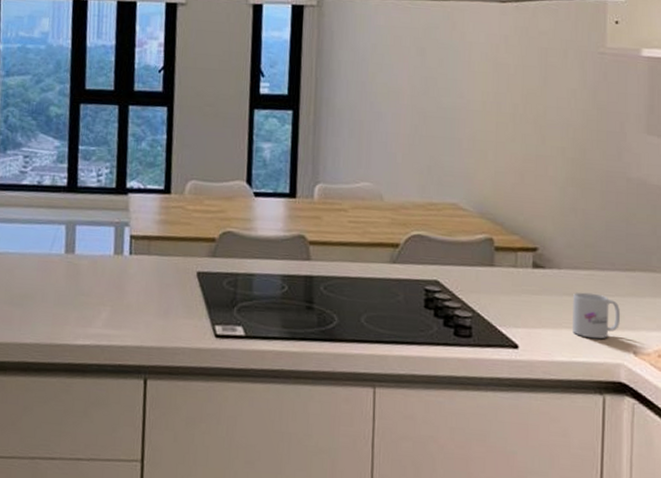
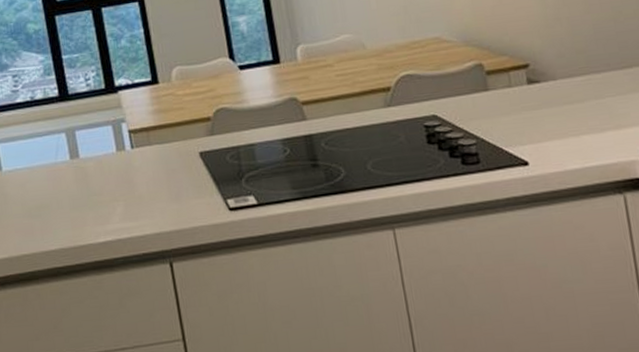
mug: present [573,292,620,339] -> none [574,96,627,142]

